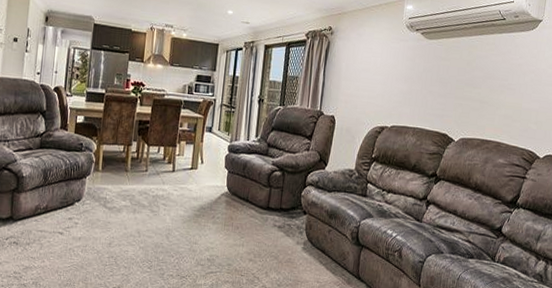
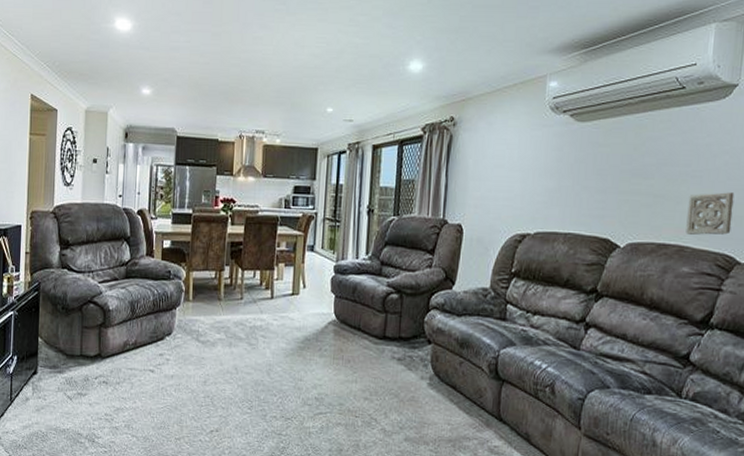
wall ornament: none [502,102,537,135] -> present [686,192,735,235]

